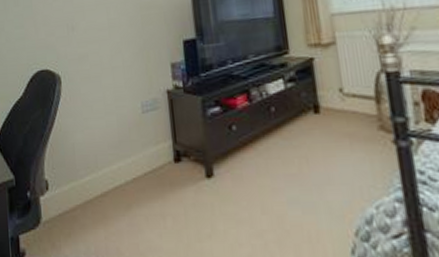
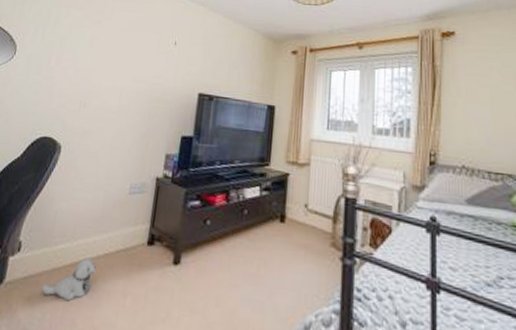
plush toy: none [79,185,128,231] -> present [41,257,96,301]

